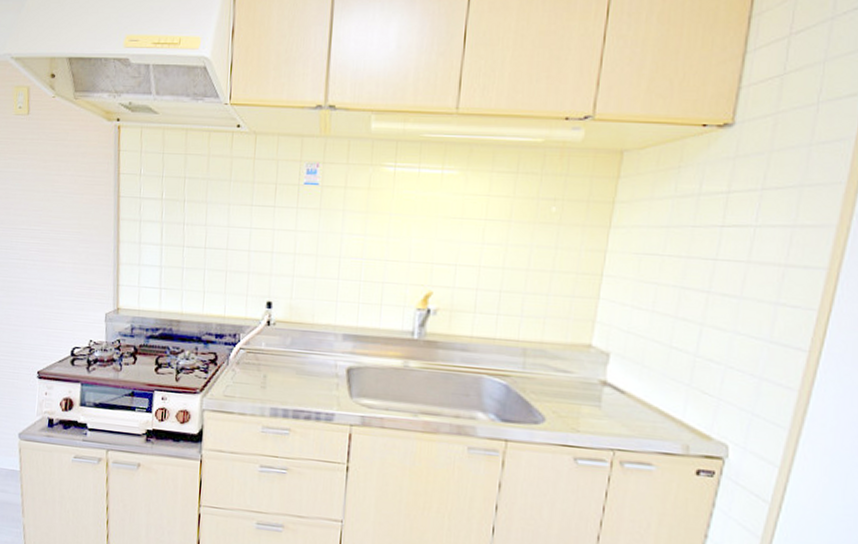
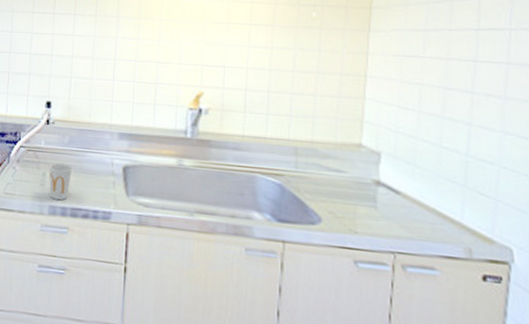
cup: none [269,364,295,403] -> present [48,162,73,201]

